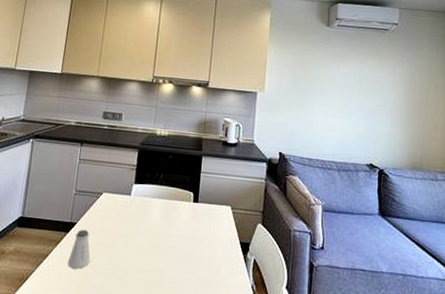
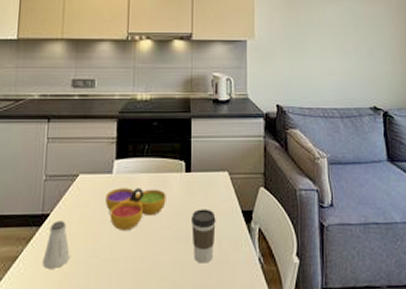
decorative bowl: none [122,208,175,246] -> present [104,187,166,232]
coffee cup: none [194,235,217,283] -> present [190,209,216,263]

